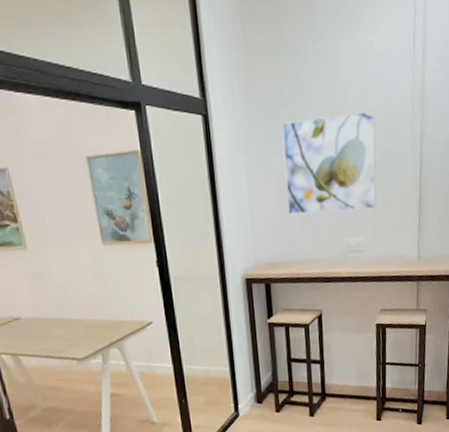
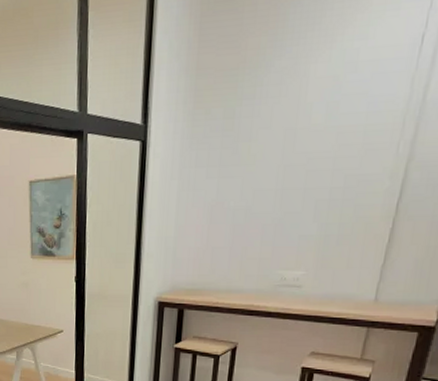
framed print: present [282,110,377,214] -> none [217,129,347,242]

